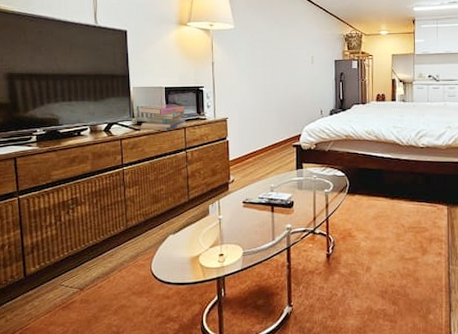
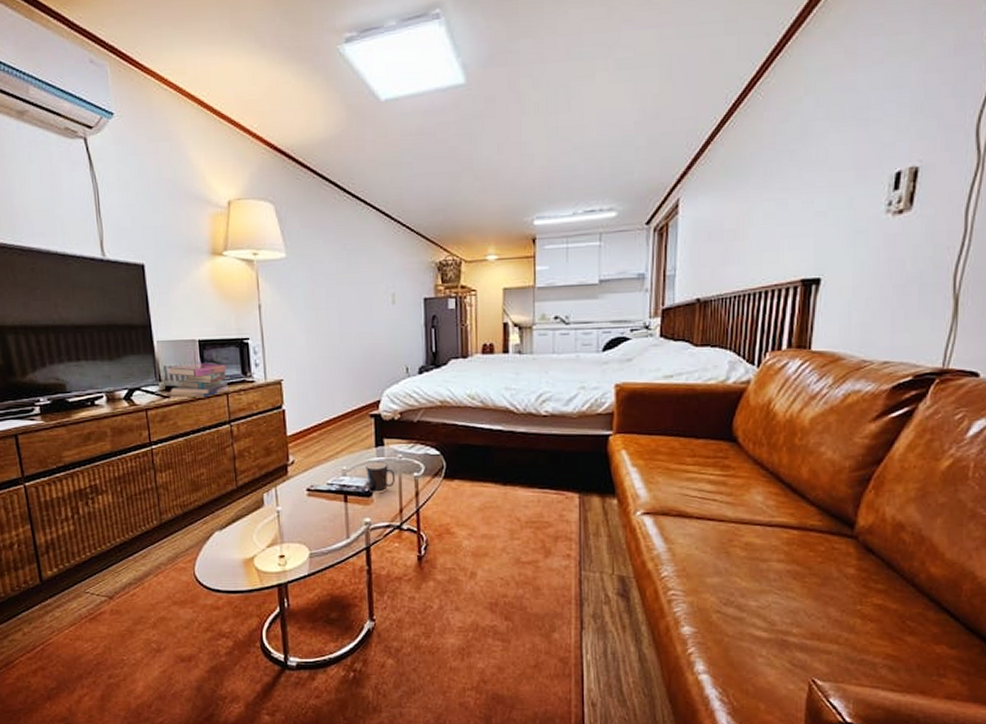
mug: none [288,181,311,206] -> present [365,461,396,494]

